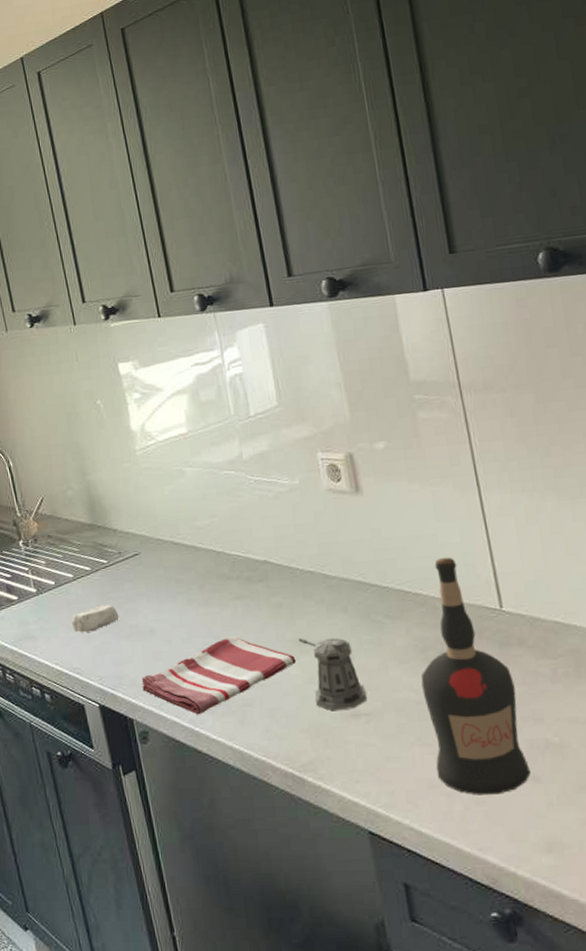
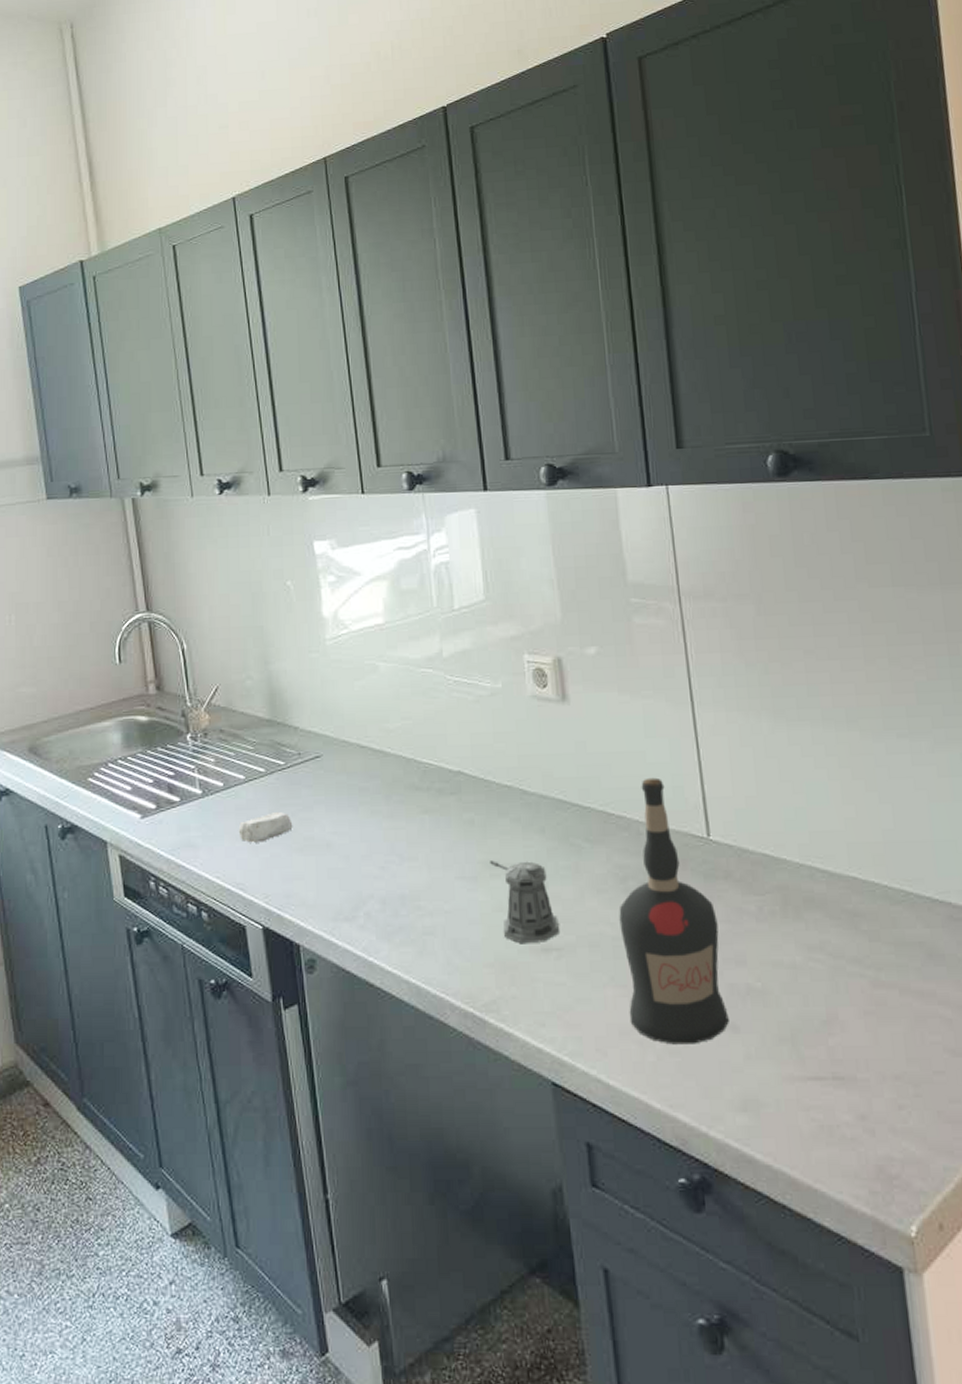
dish towel: present [141,636,296,715] -> none [312,855,486,943]

